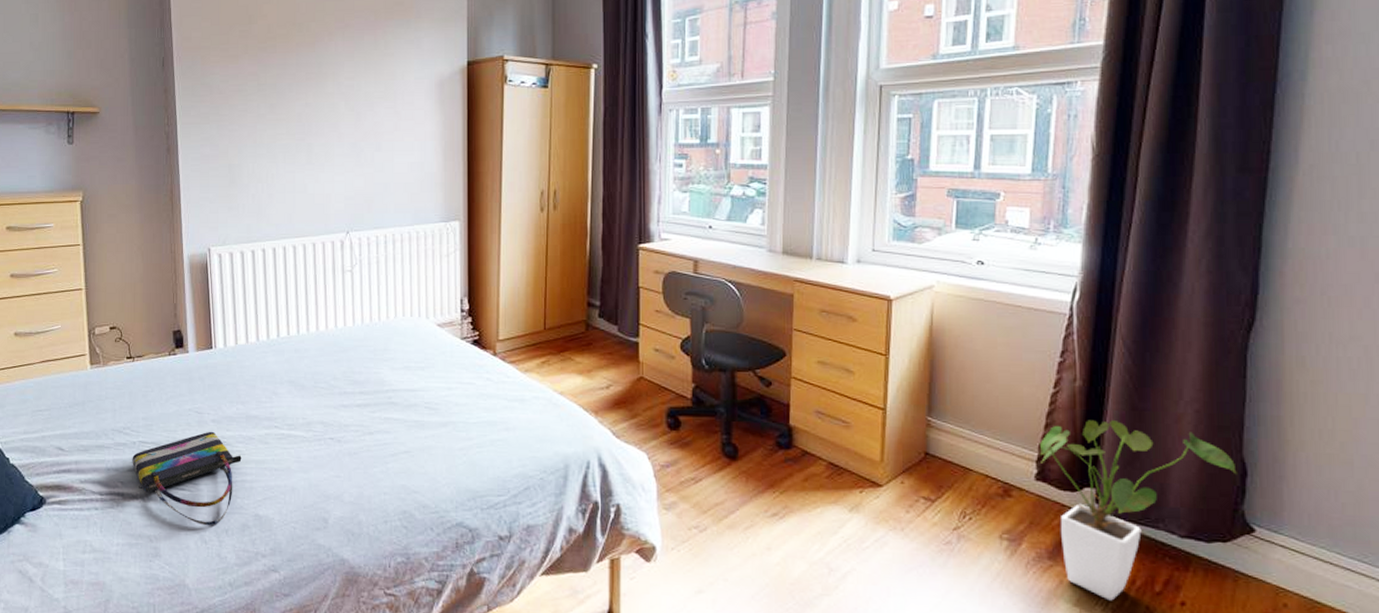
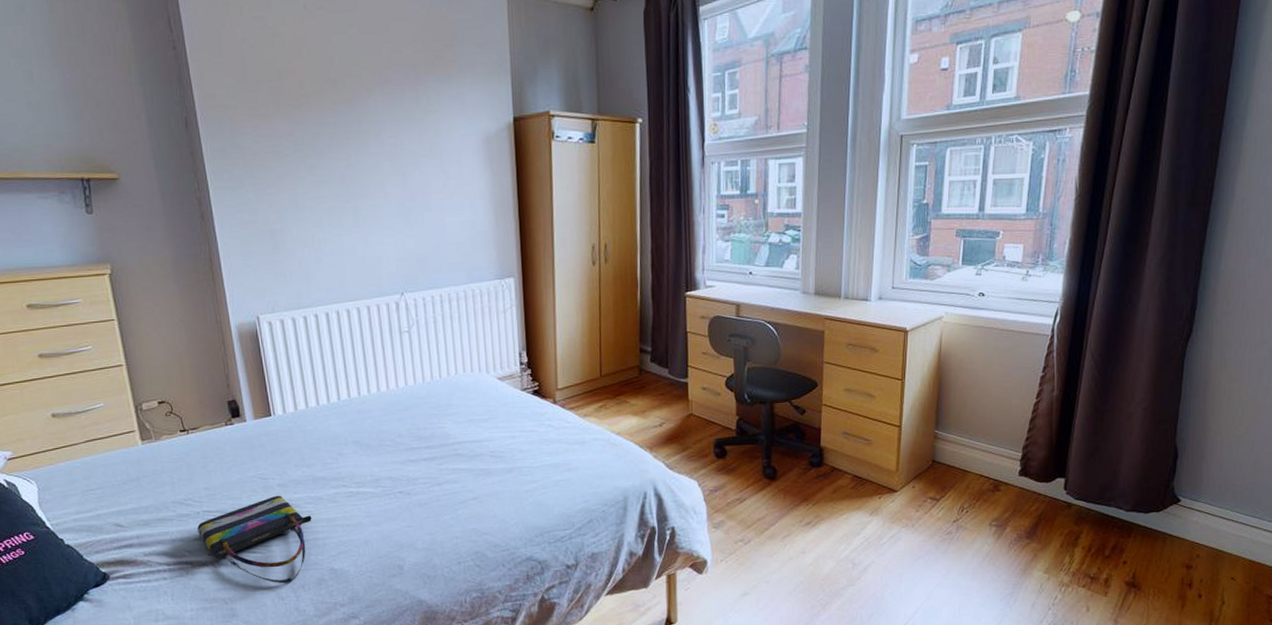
house plant: present [1040,420,1237,601] -> none [1024,422,1171,566]

